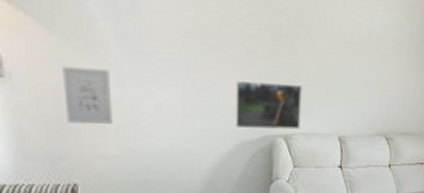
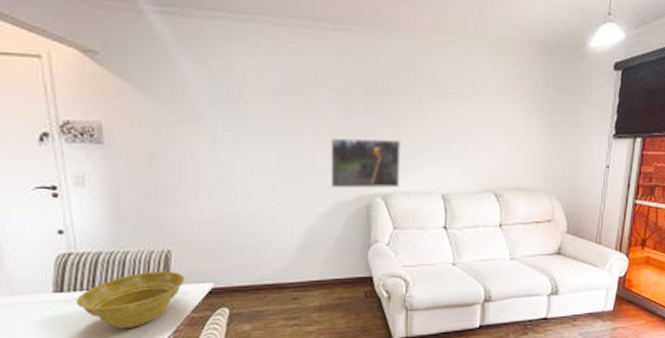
wall art: present [62,66,113,125] -> none [158,131,206,189]

